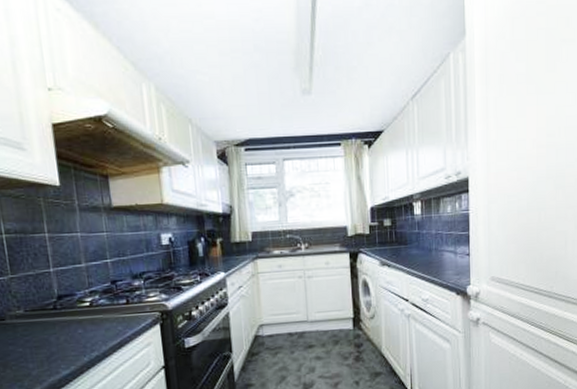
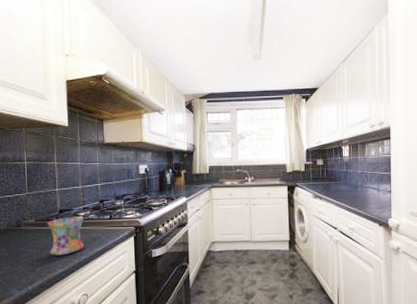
mug: none [41,302,94,354] -> present [47,216,84,256]

